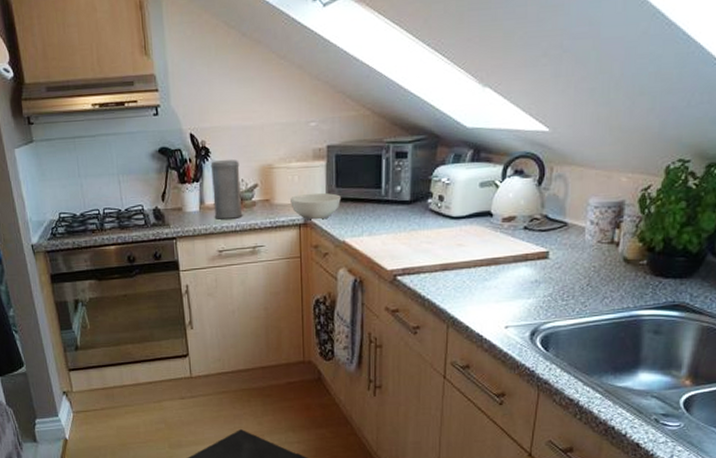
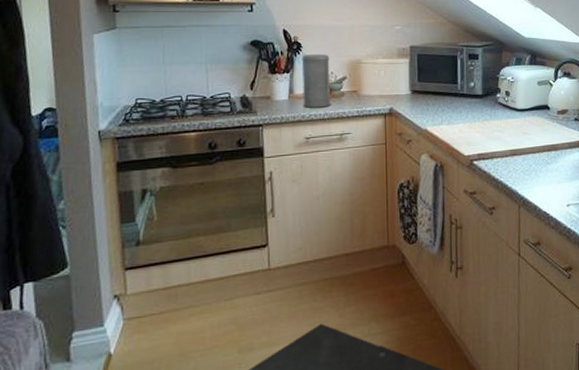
bowl: present [289,192,342,220] -> none [376,86,424,110]

